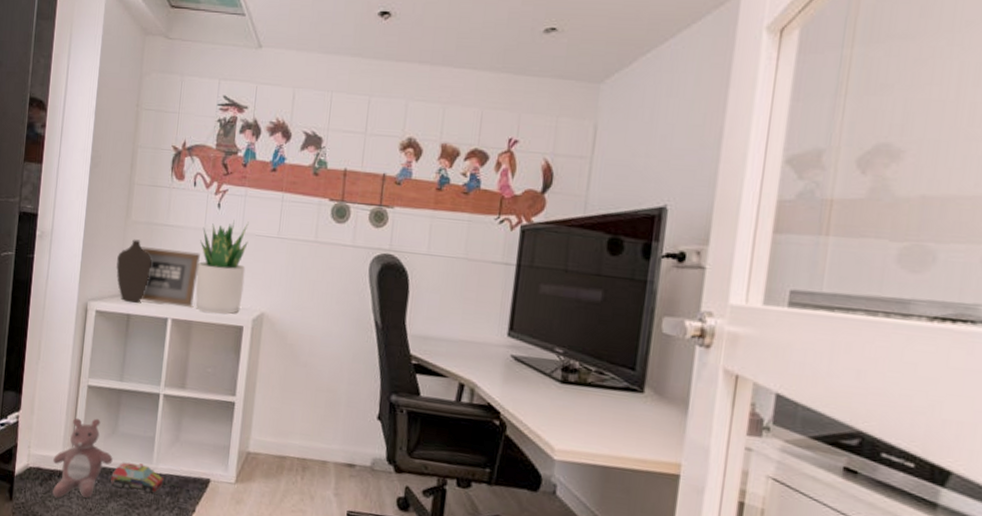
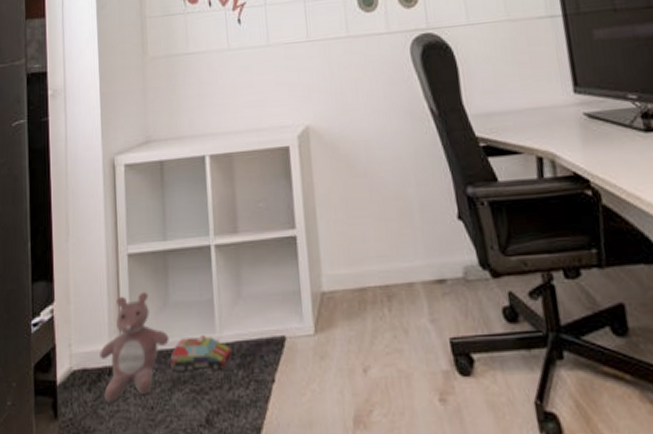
decorative vase: present [116,239,152,303] -> none [139,76,178,147]
picture frame: present [140,247,200,307] -> none [164,76,230,143]
planter: present [195,220,249,315] -> none [226,31,282,141]

